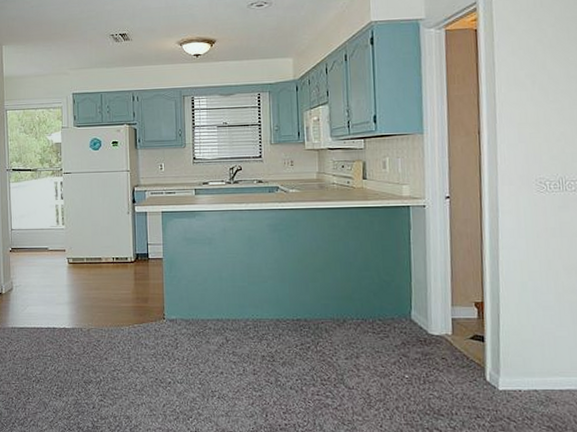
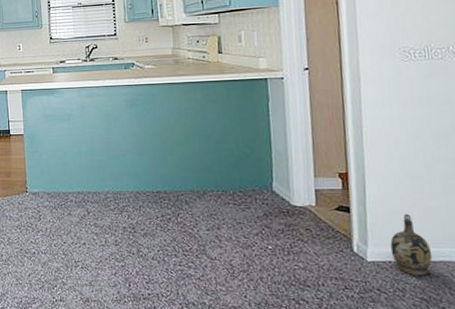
ceramic jug: none [521,342,560,403] -> present [390,213,433,275]

